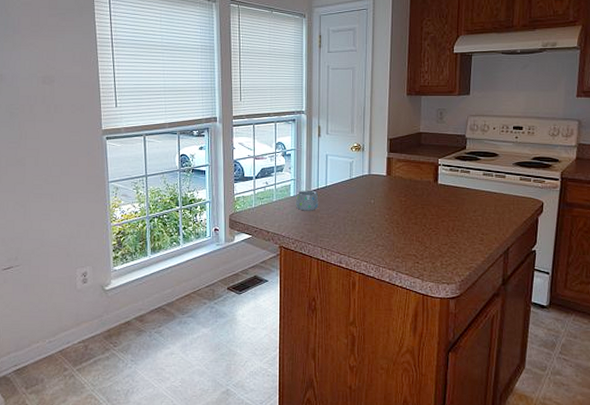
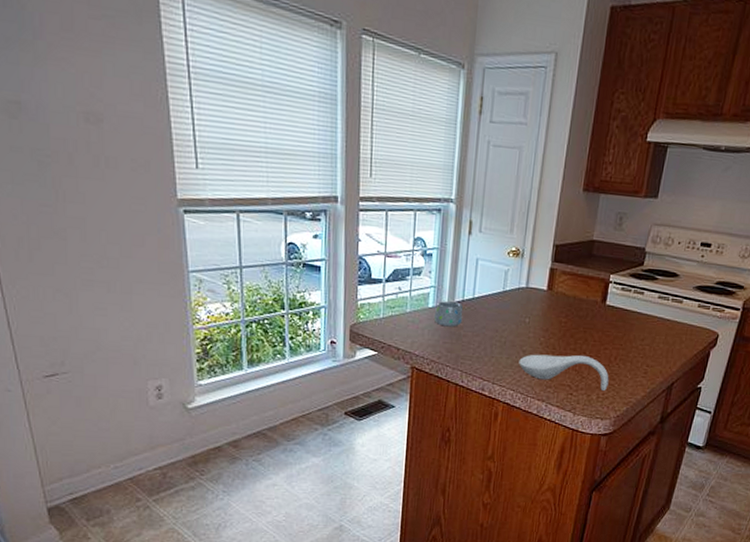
spoon rest: none [369,229,450,259] -> present [519,354,609,392]

